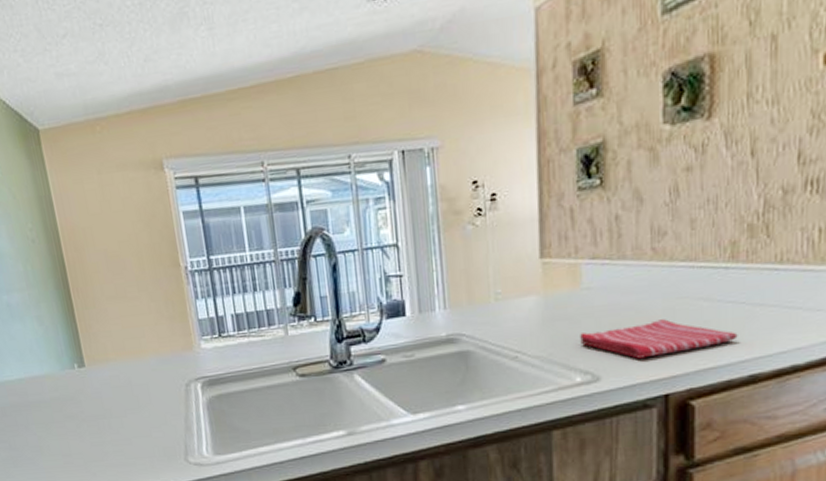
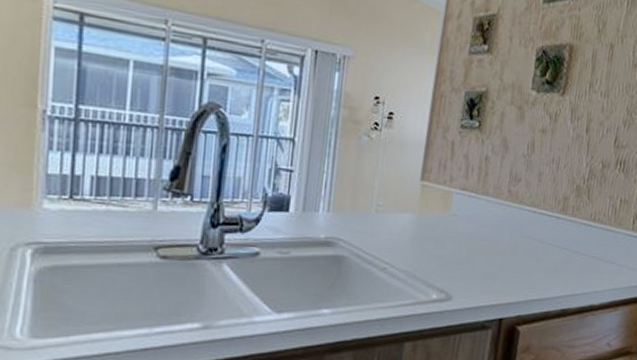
dish towel: present [580,319,738,359] -> none [441,252,558,284]

